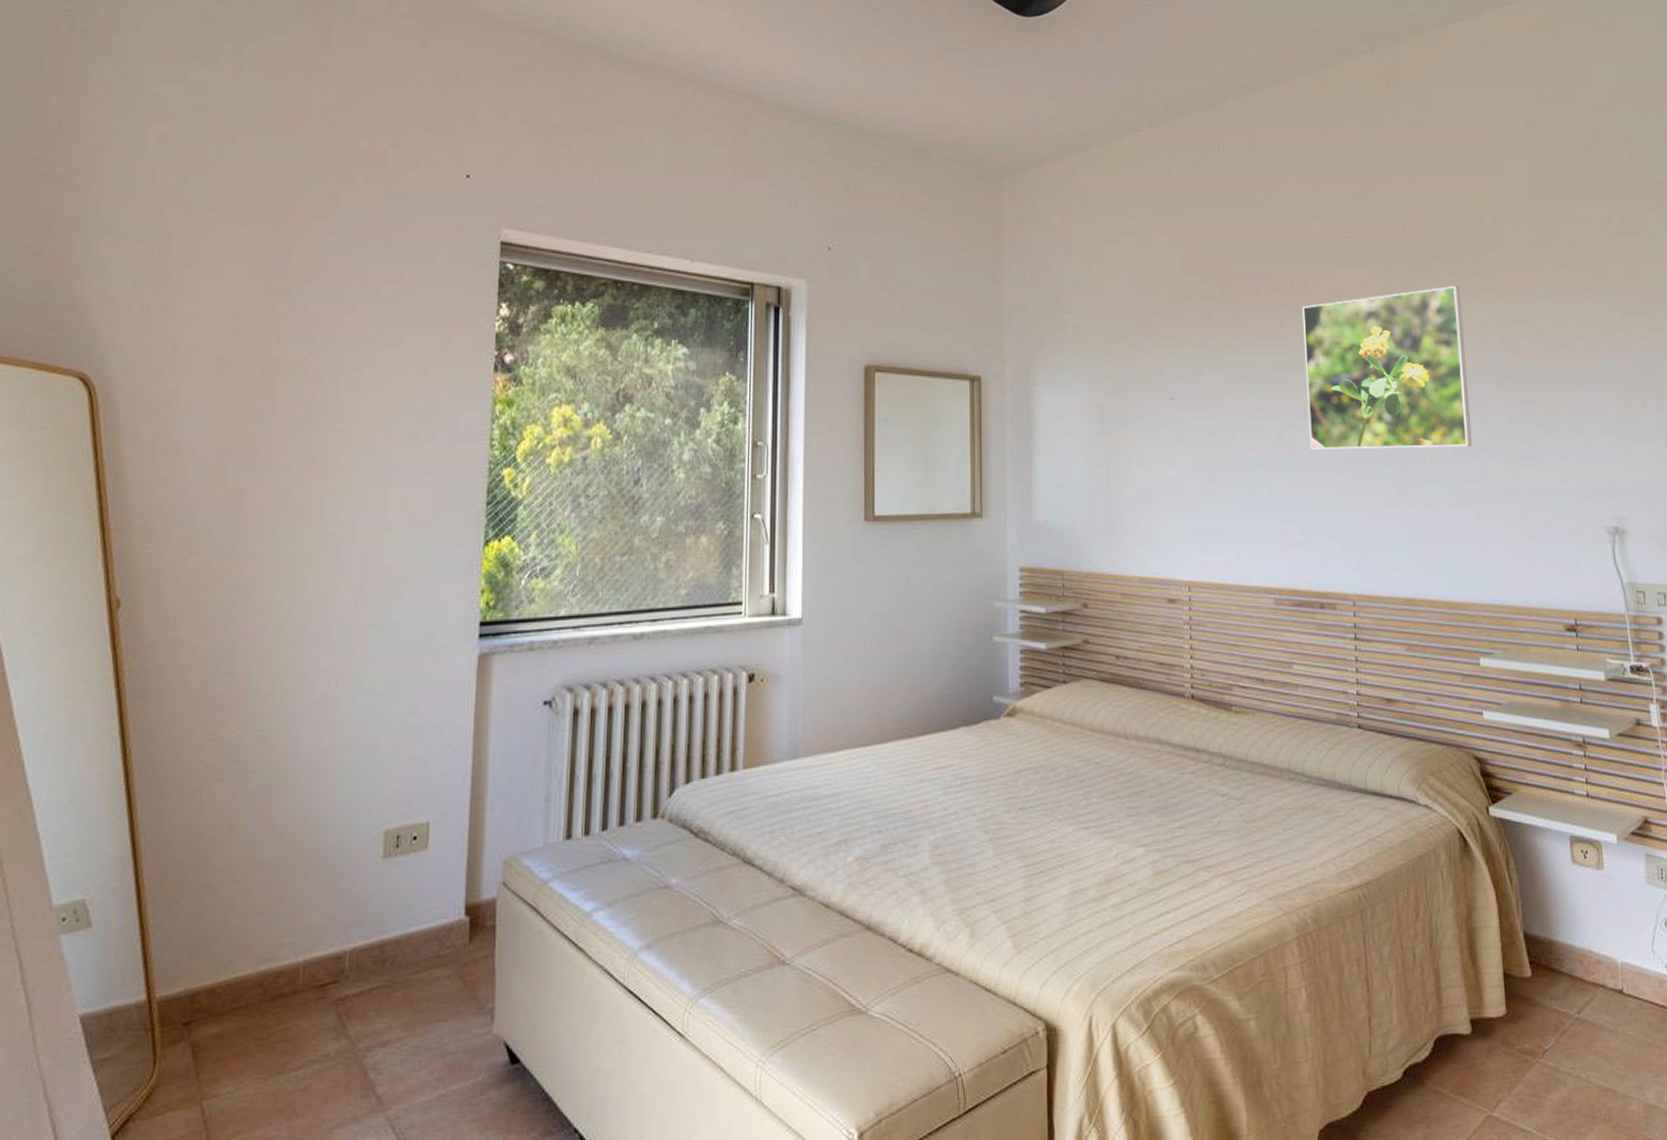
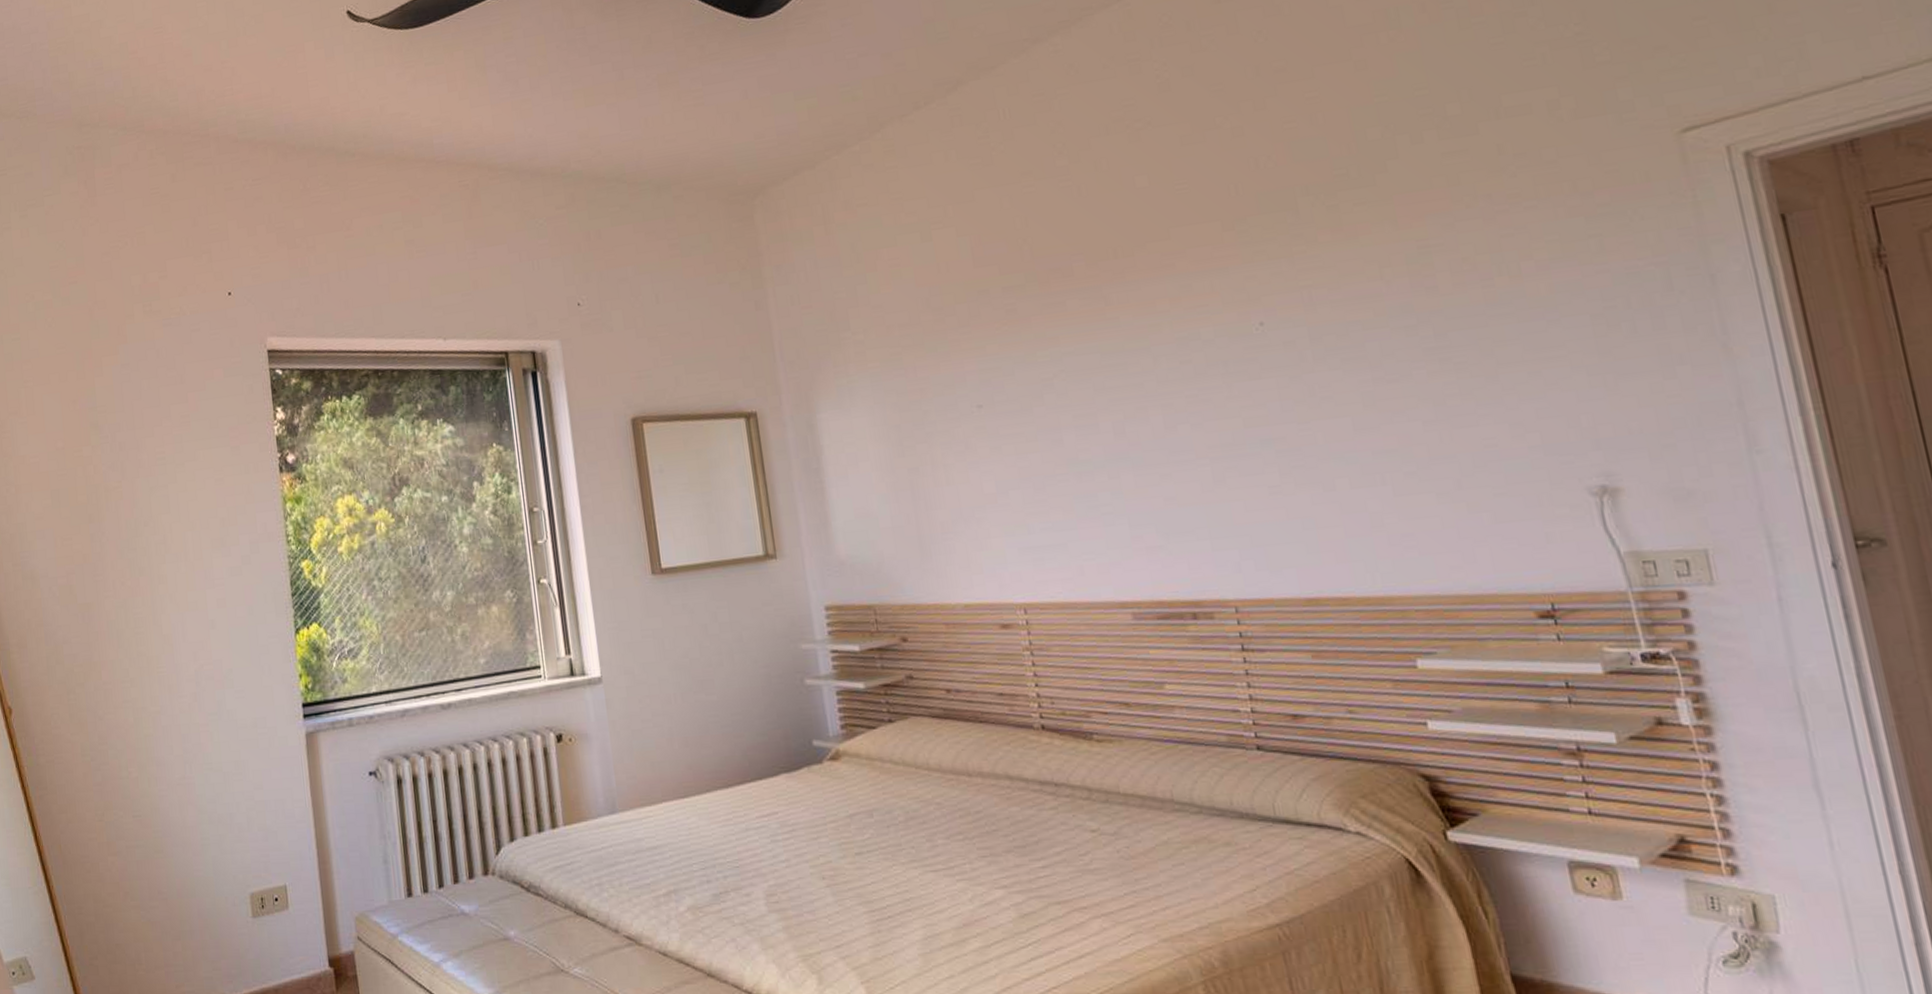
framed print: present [1302,286,1473,450] -> none [1131,222,1381,442]

